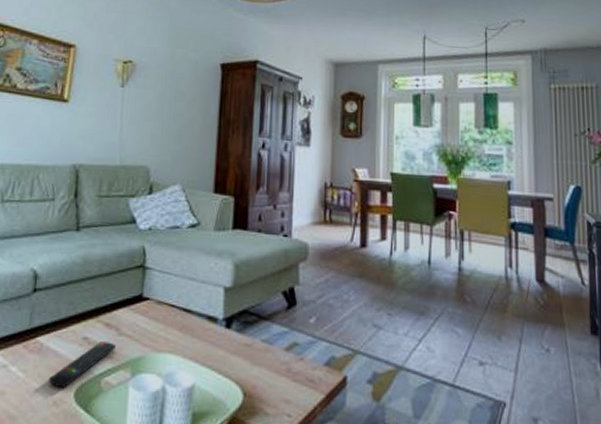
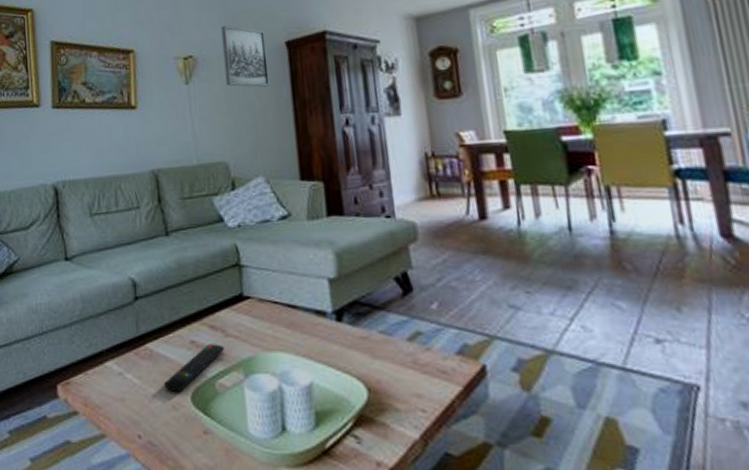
wall art: none [160,39,203,102] -> present [221,25,270,87]

